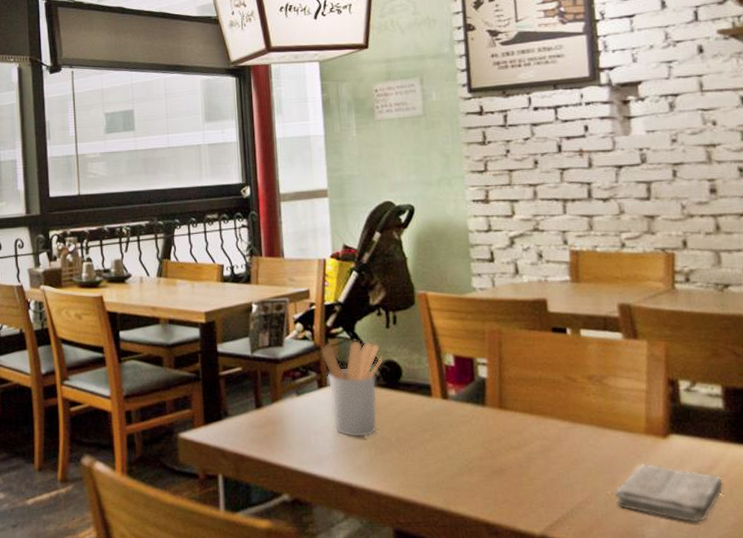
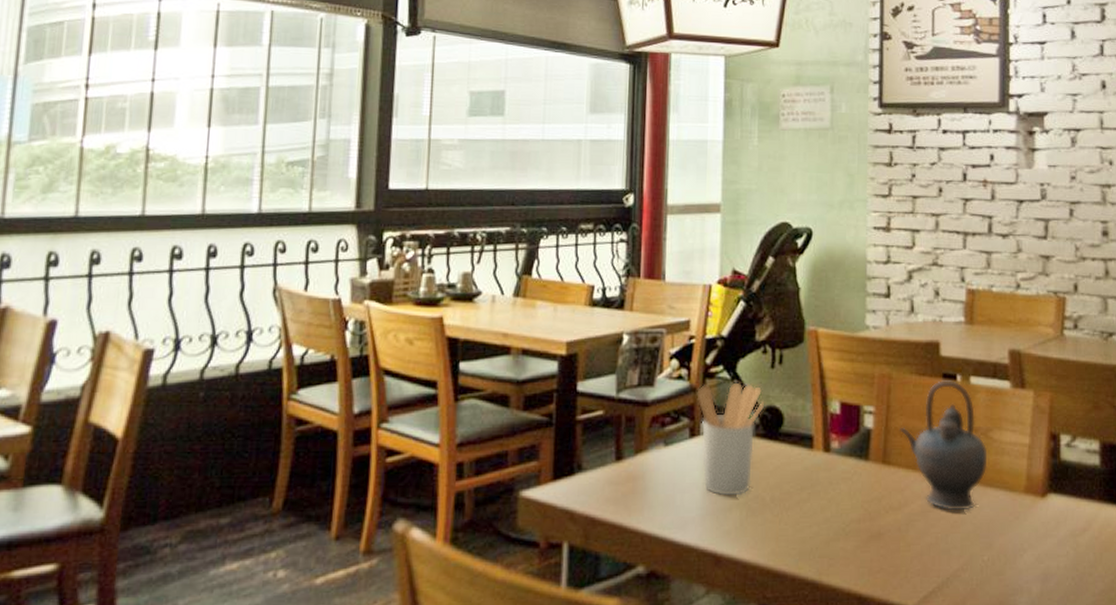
teapot: none [513,333,605,450] -> present [900,379,988,511]
washcloth: present [614,462,723,523] -> none [991,524,1094,591]

